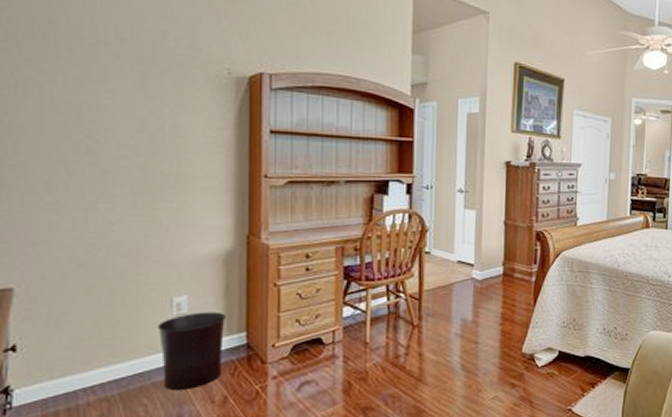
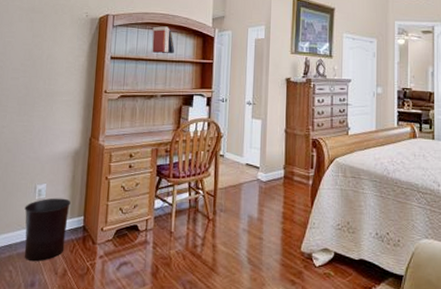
books: none [328,92,362,129] -> present [151,26,175,54]

